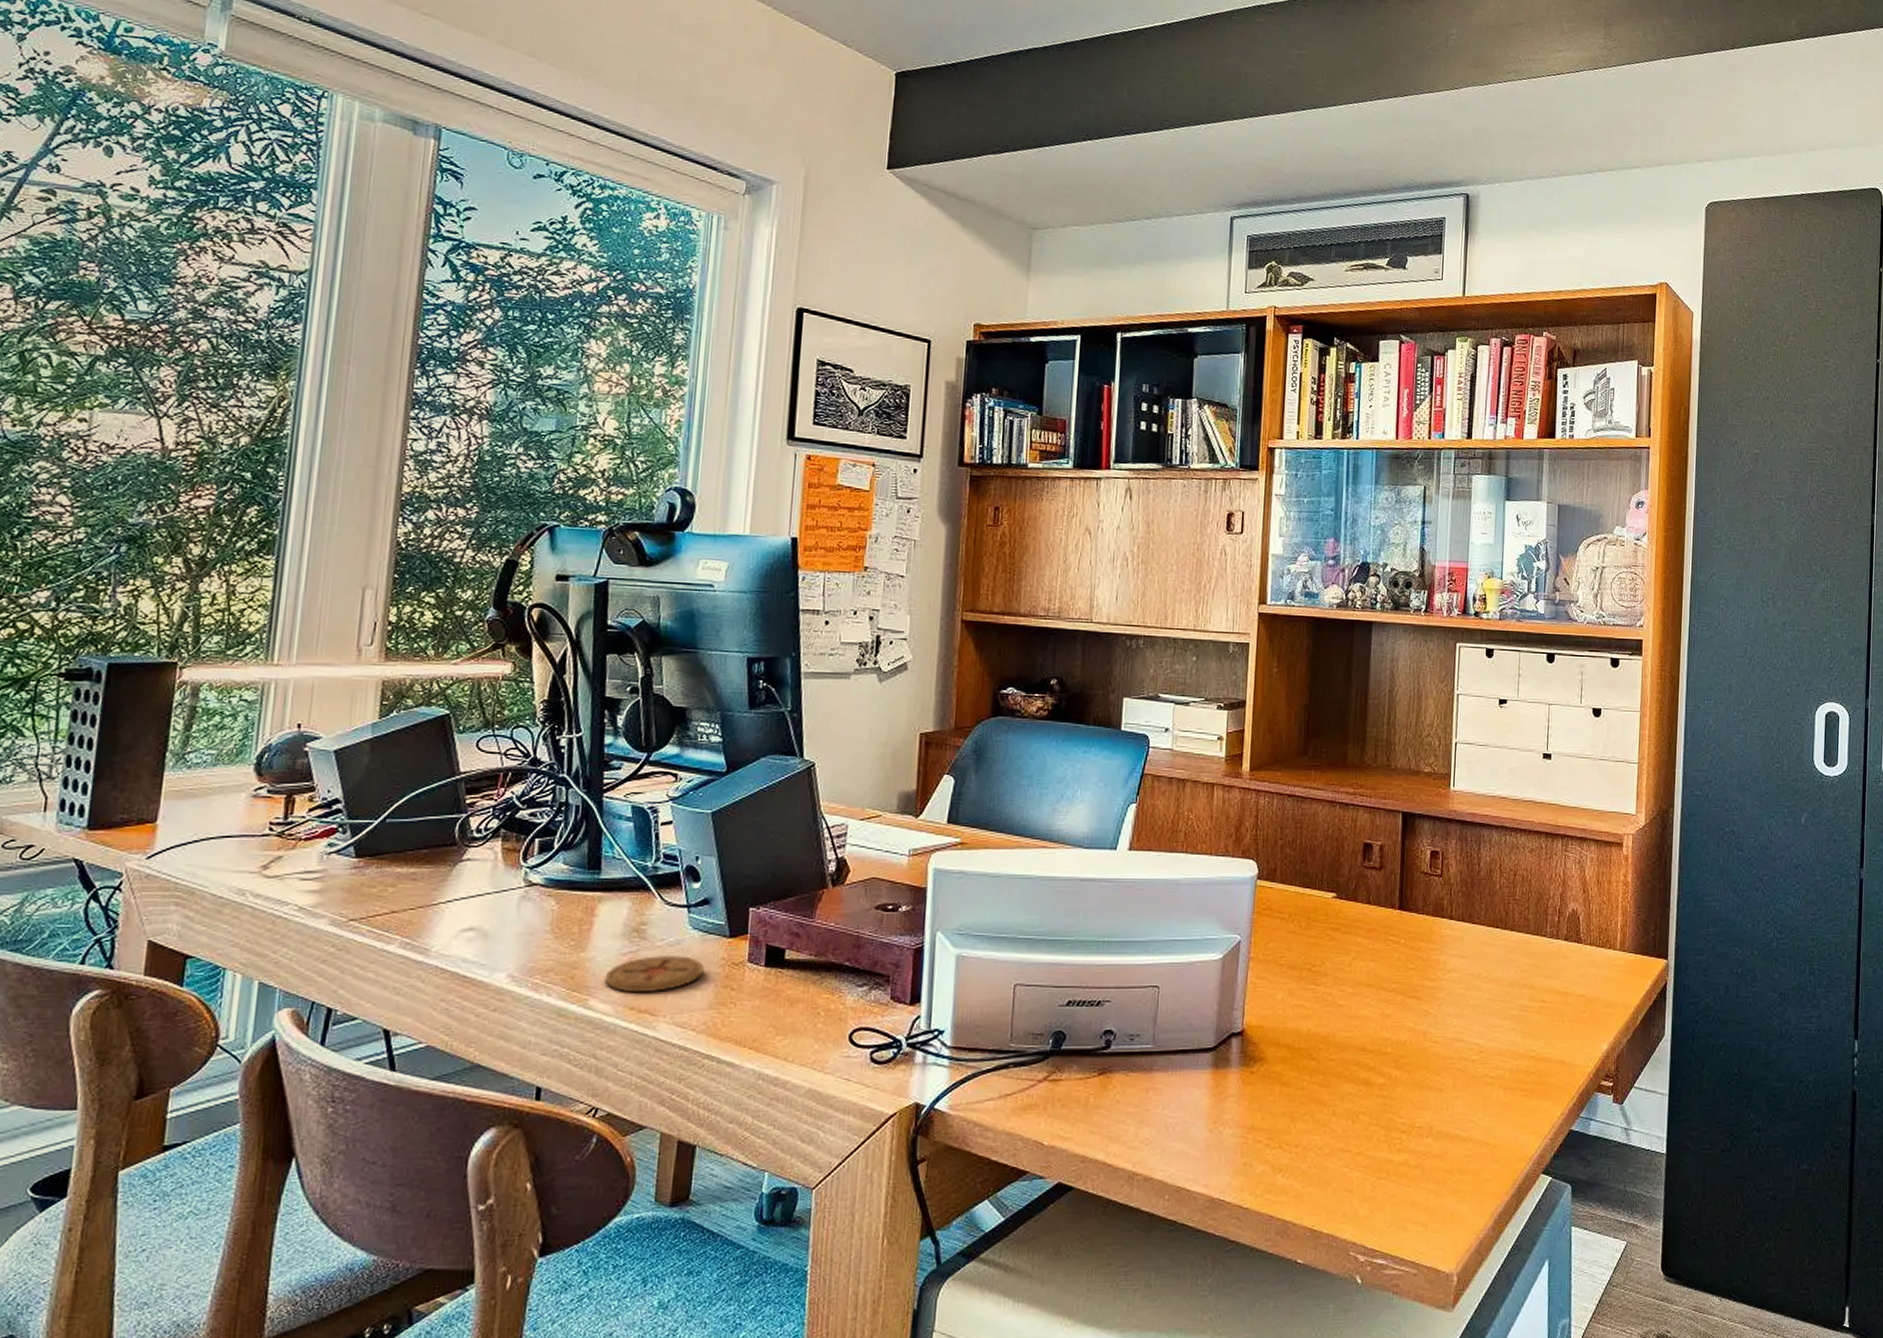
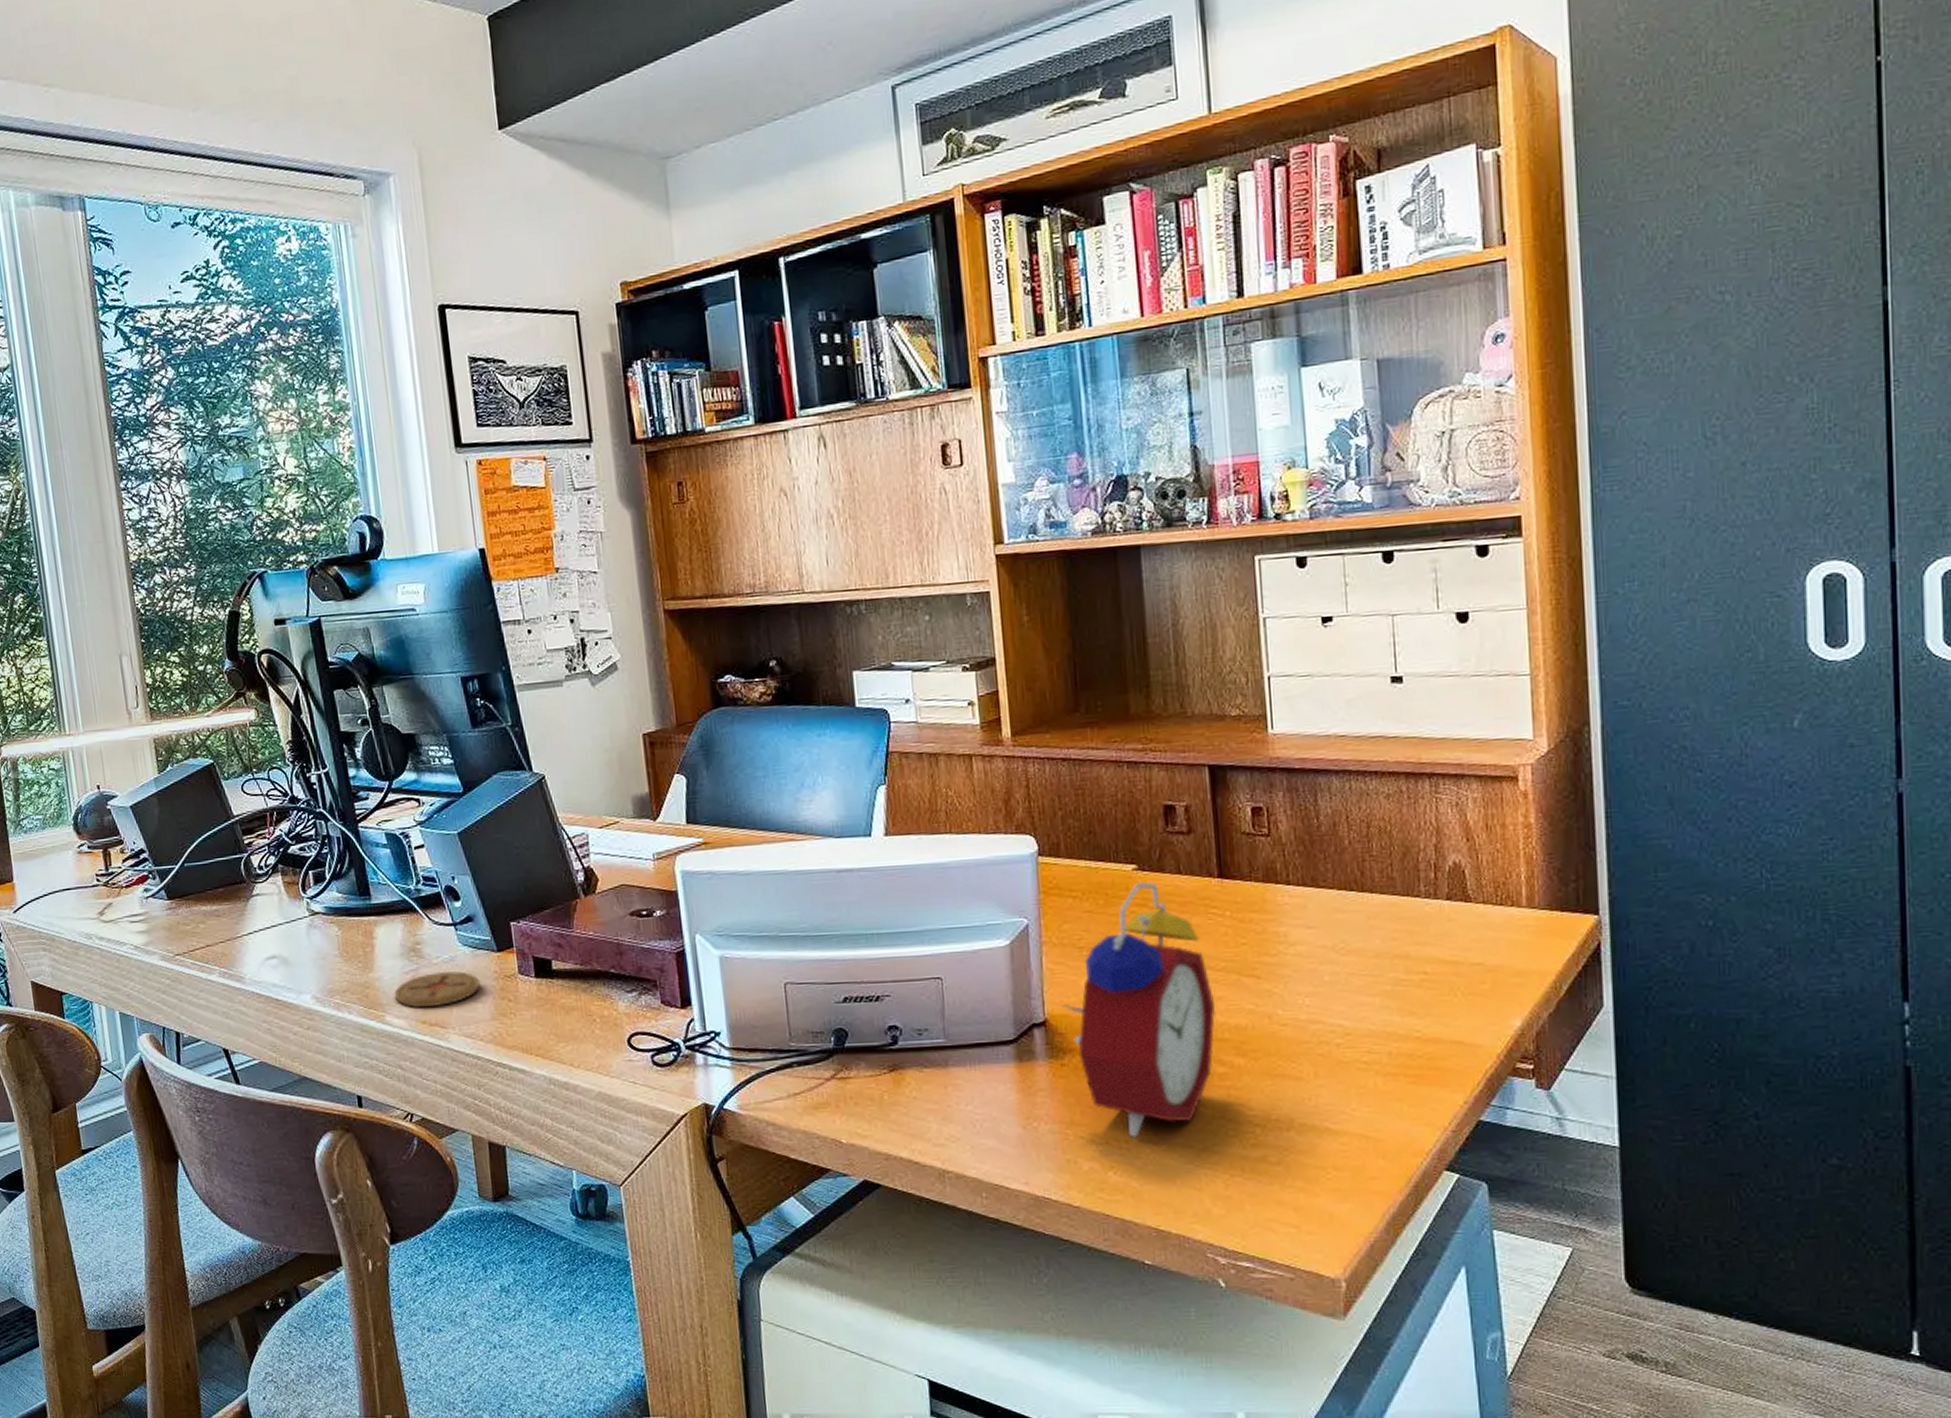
alarm clock: none [1258,908,1384,1144] -> present [1061,882,1216,1139]

